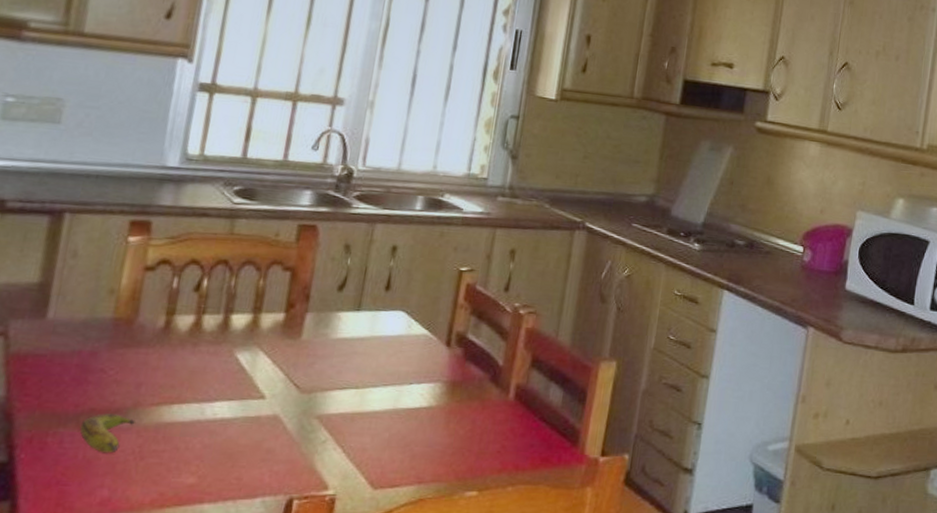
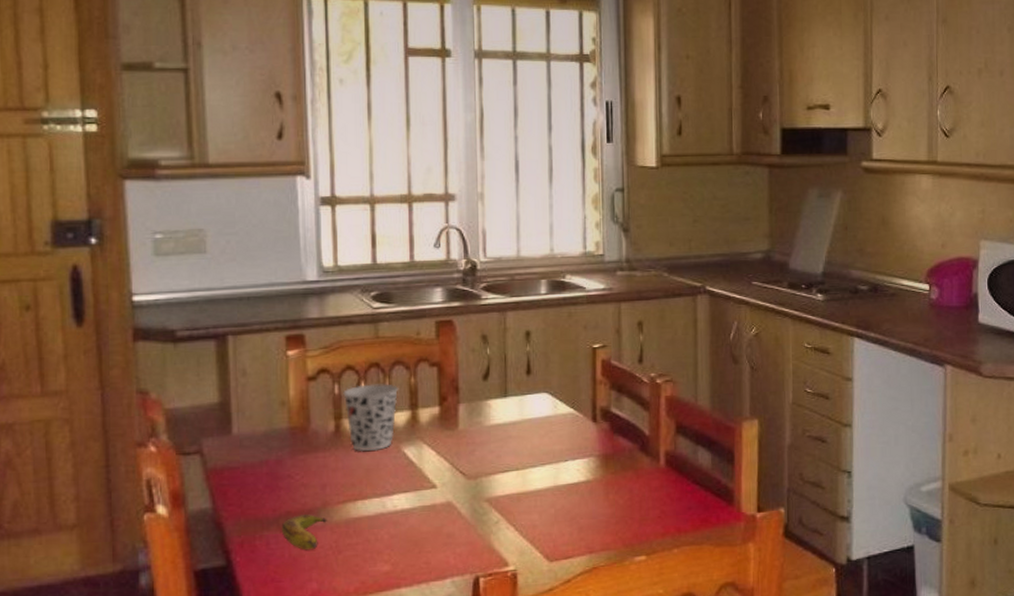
cup: none [179,281,245,353] -> present [343,384,399,452]

